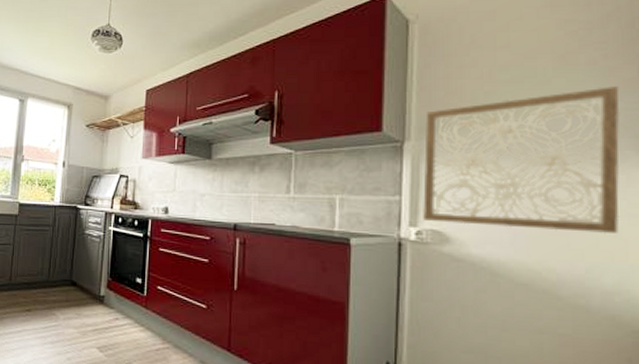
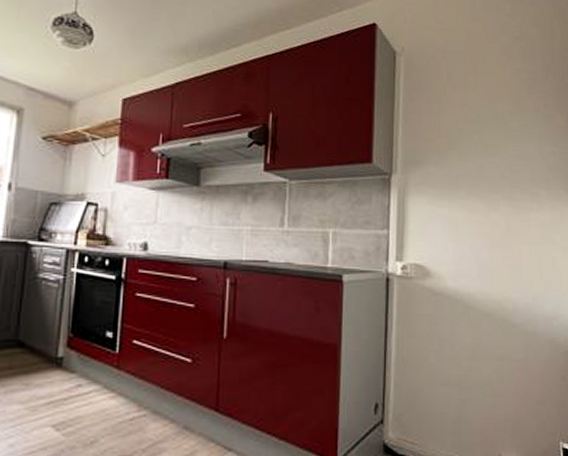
wall art: present [423,86,620,234] -> none [408,132,556,265]

